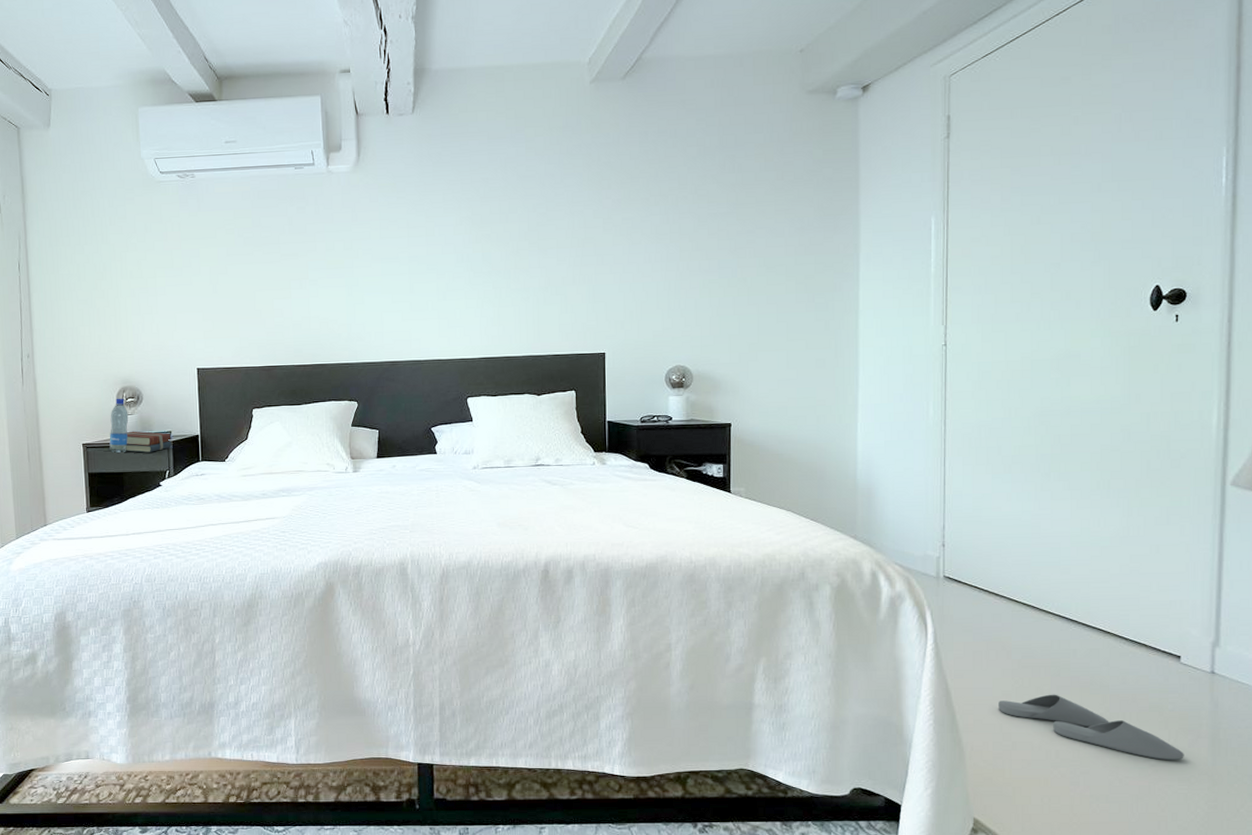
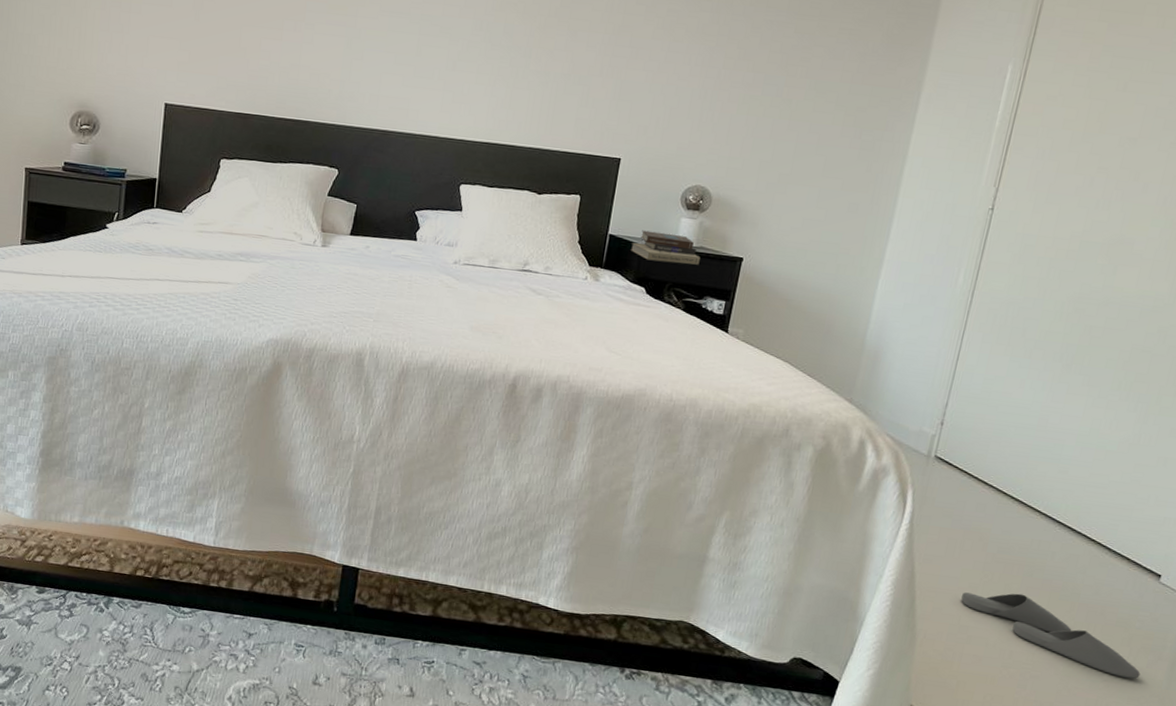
books: present [108,431,172,453] -> none [54,162,126,190]
bottle: present [109,398,129,454] -> none [55,122,81,186]
books: none [629,412,693,439] -> present [631,230,701,265]

